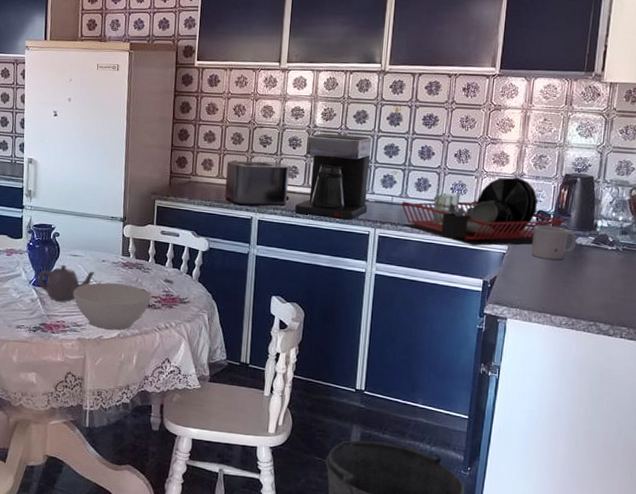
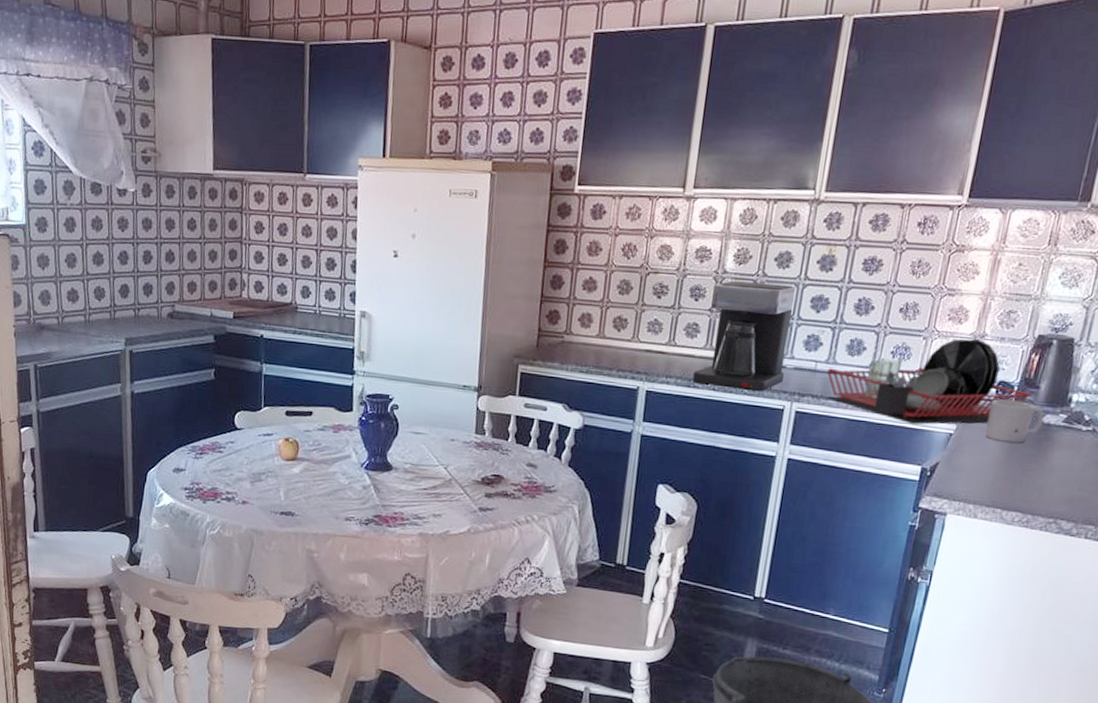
teapot: present [37,264,95,302] -> none [371,443,442,489]
bowl: present [73,282,151,330] -> none [415,466,510,524]
toaster: present [224,160,290,207] -> none [605,315,689,374]

